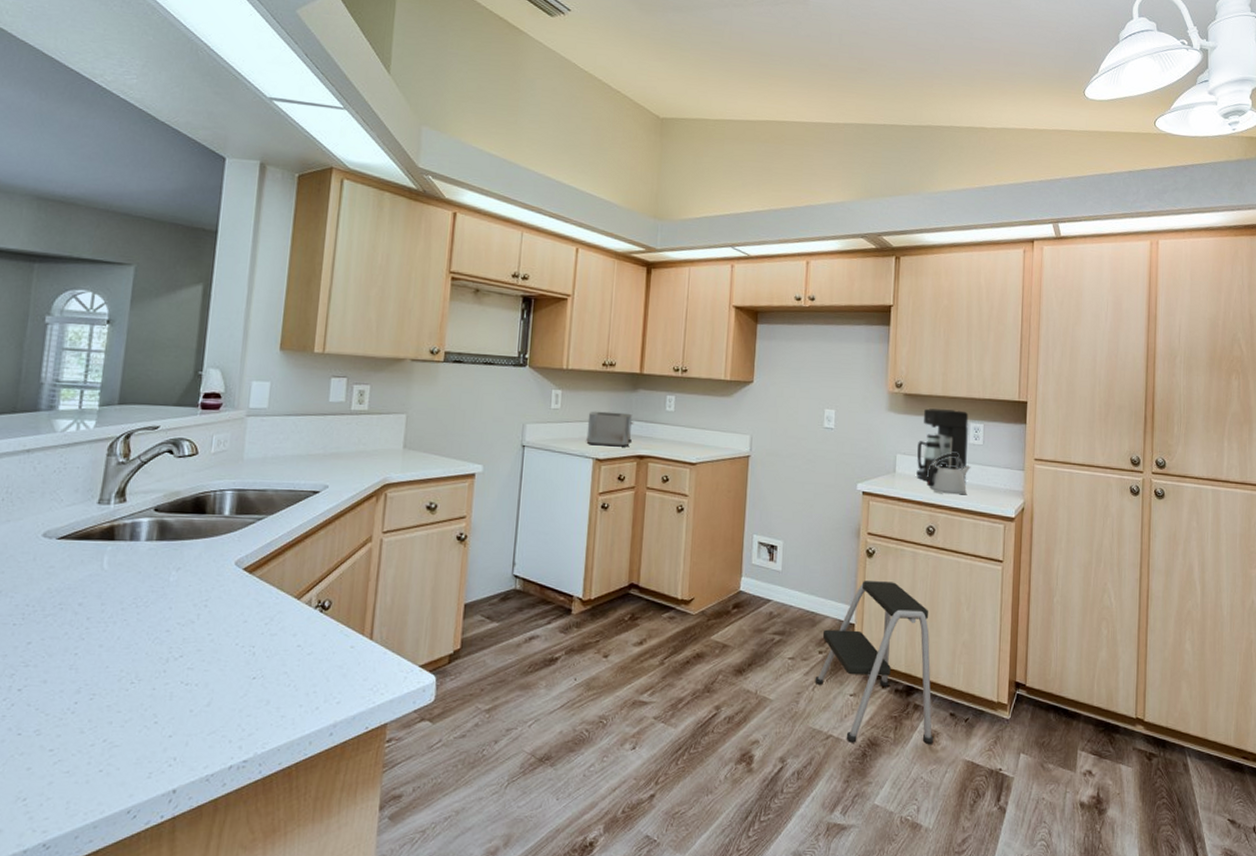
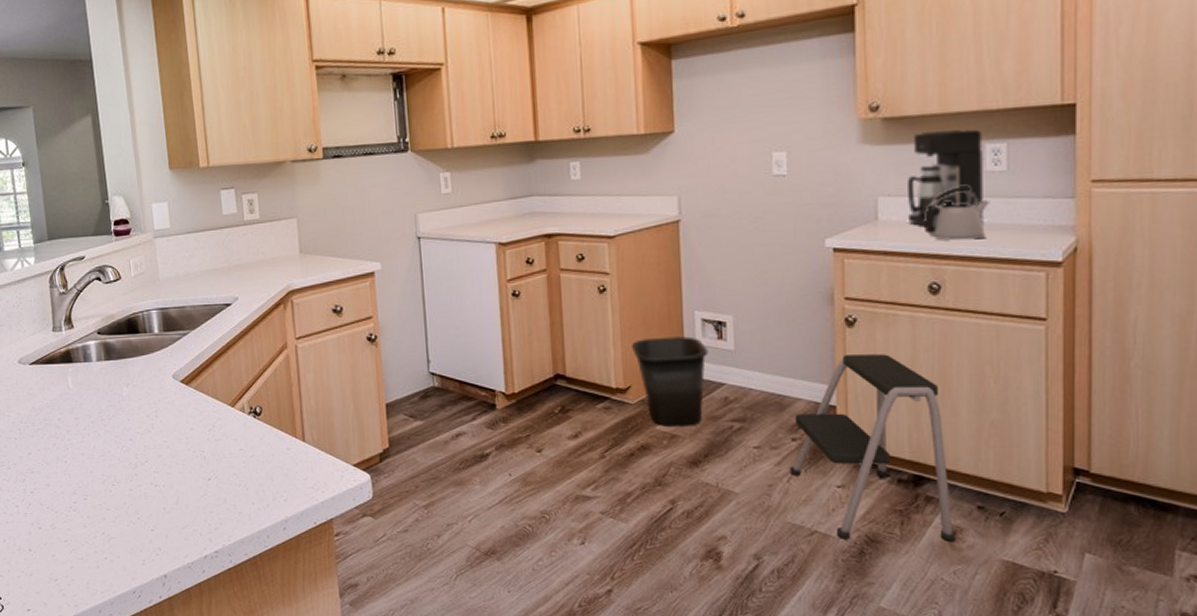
toaster: present [586,411,634,447] -> none [483,188,536,229]
waste bin: none [698,555,761,637] -> present [631,336,709,426]

